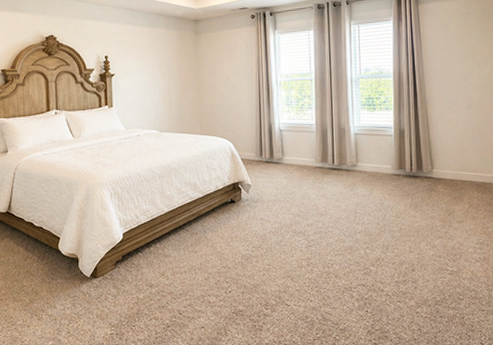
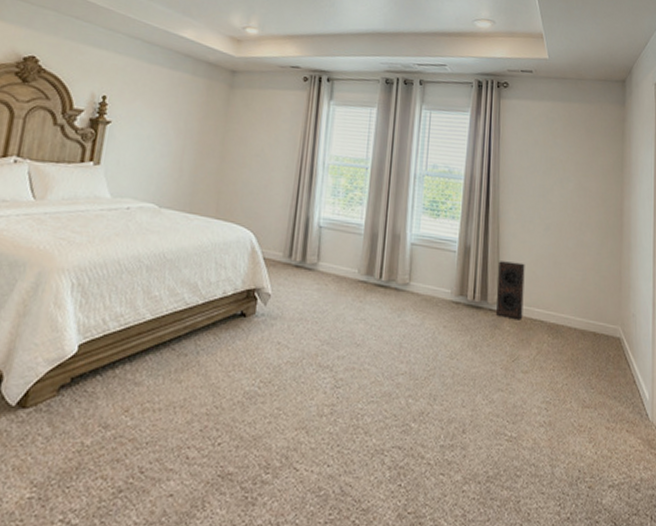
speaker: none [430,137,454,183] -> present [496,261,525,320]

